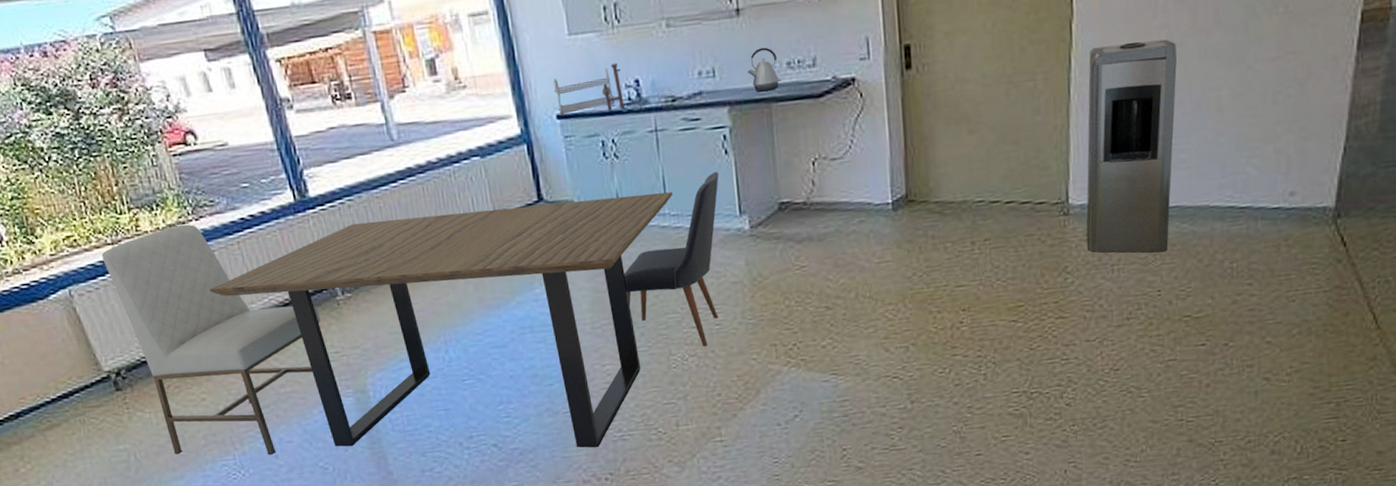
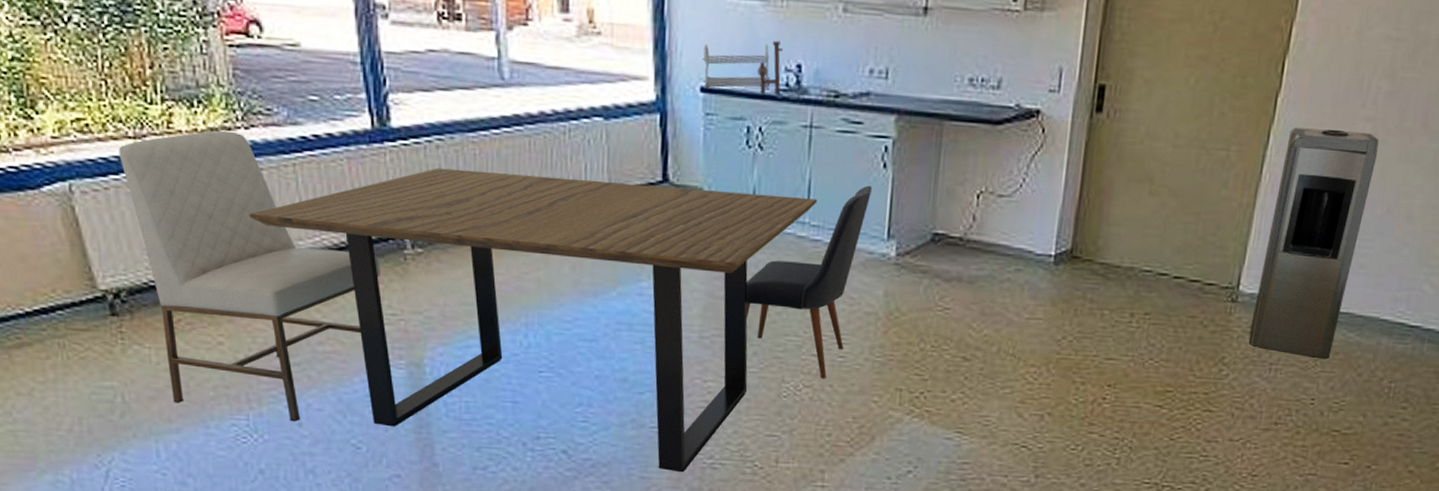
kettle: present [747,47,782,92] -> none [923,56,961,107]

